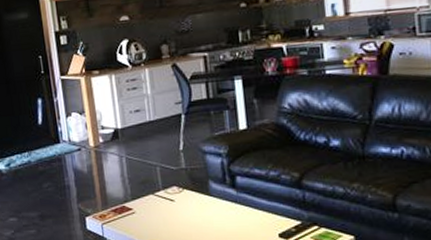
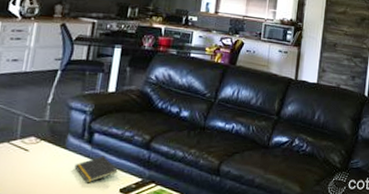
notepad: none [224,199,272,230] -> present [74,155,118,183]

